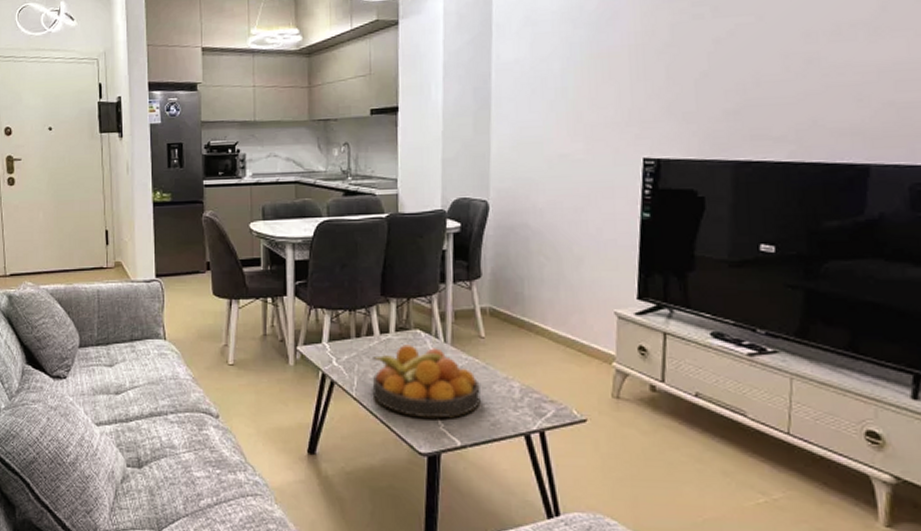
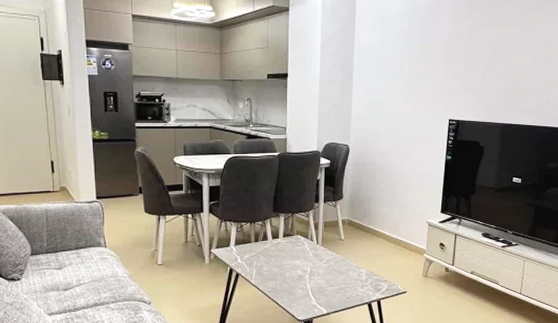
fruit bowl: present [372,344,481,419] -> none [266,246,340,296]

